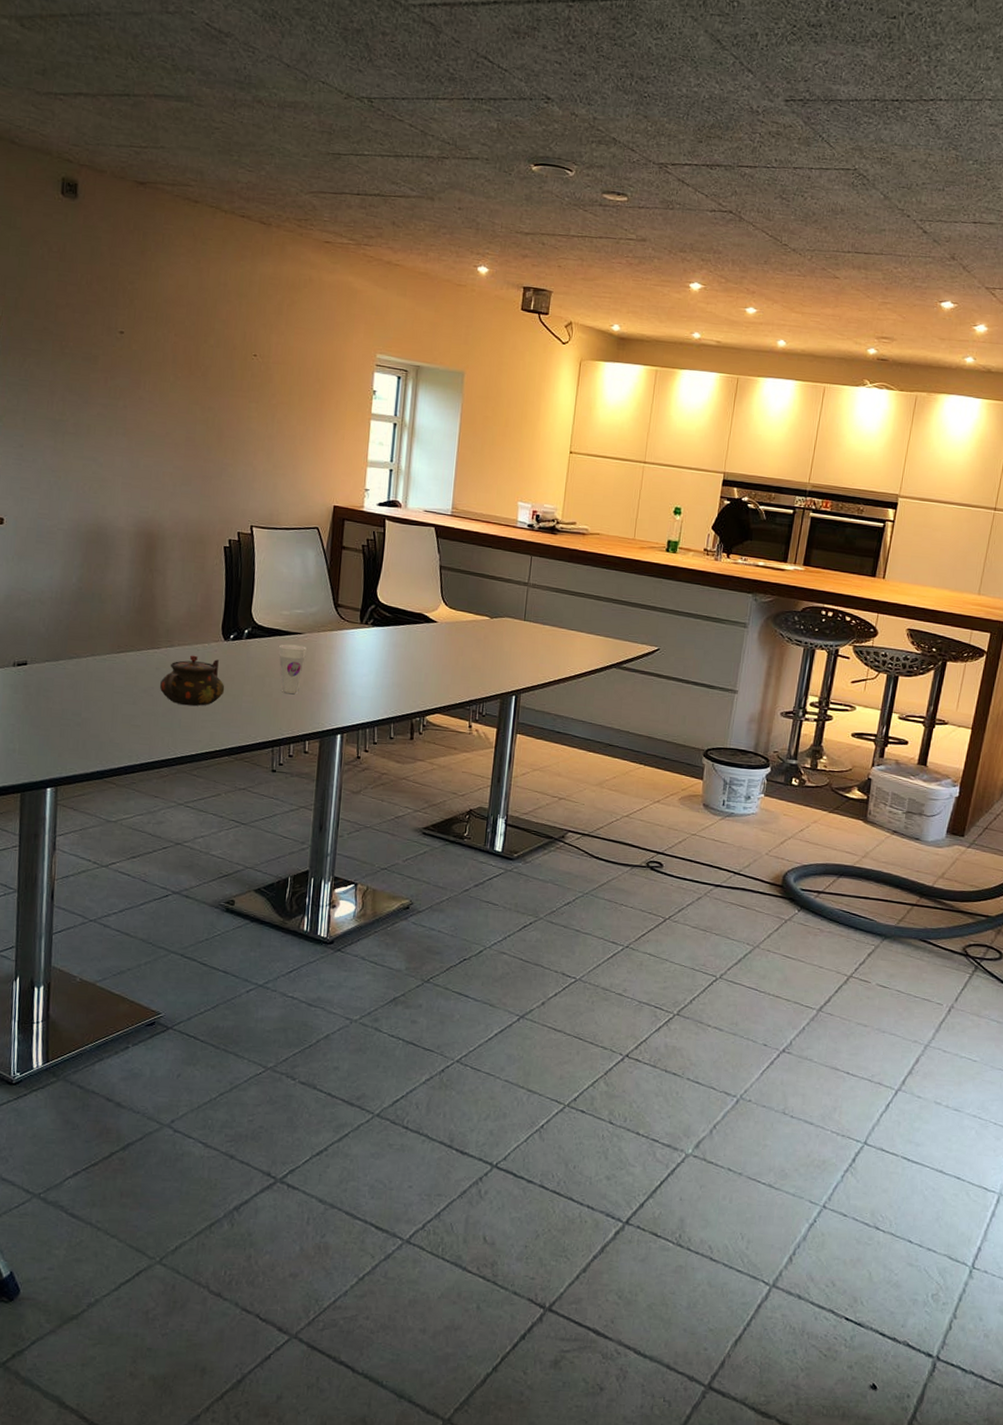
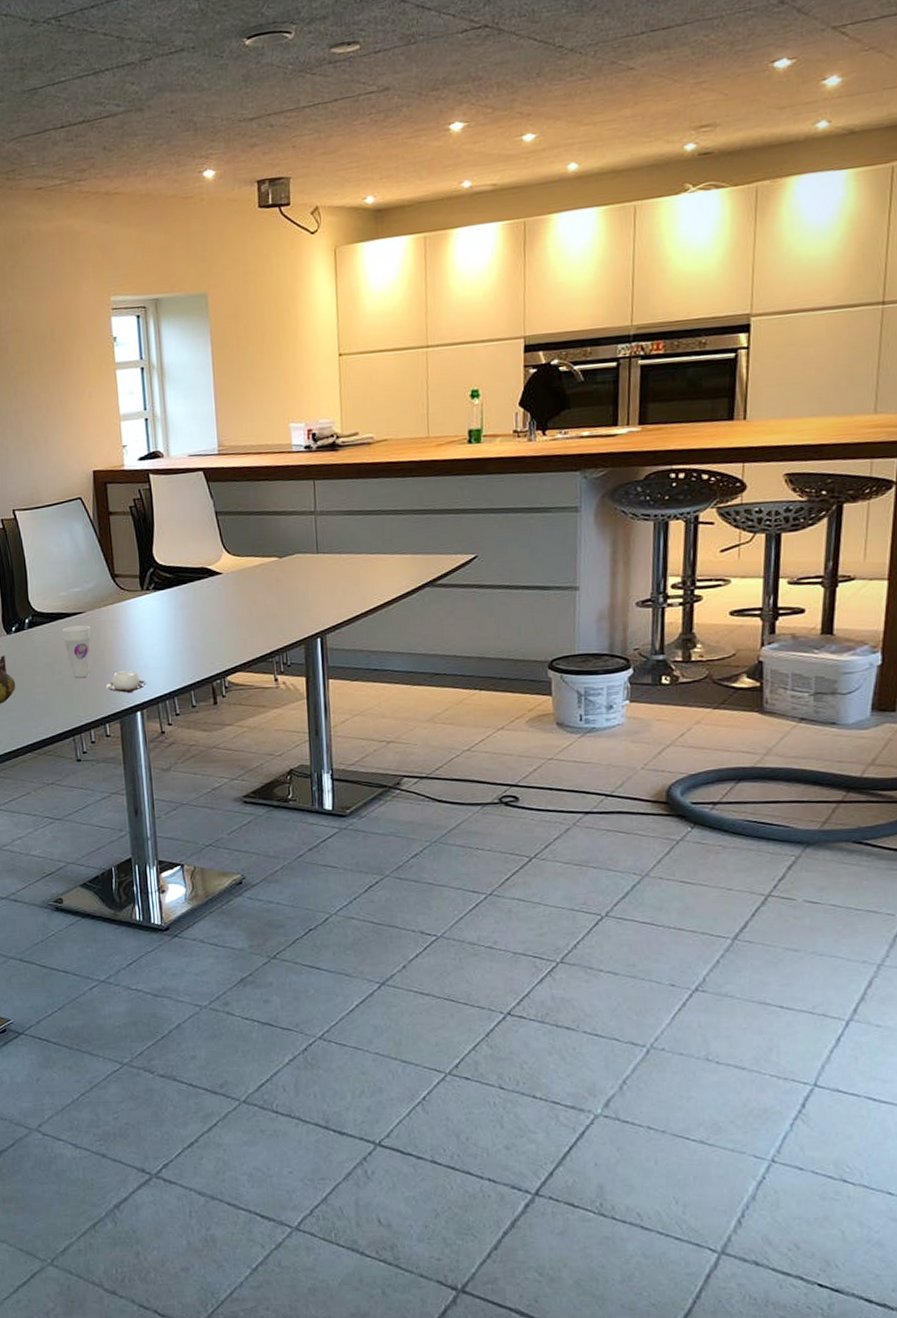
cup: none [311,694,352,717] -> present [105,670,147,694]

